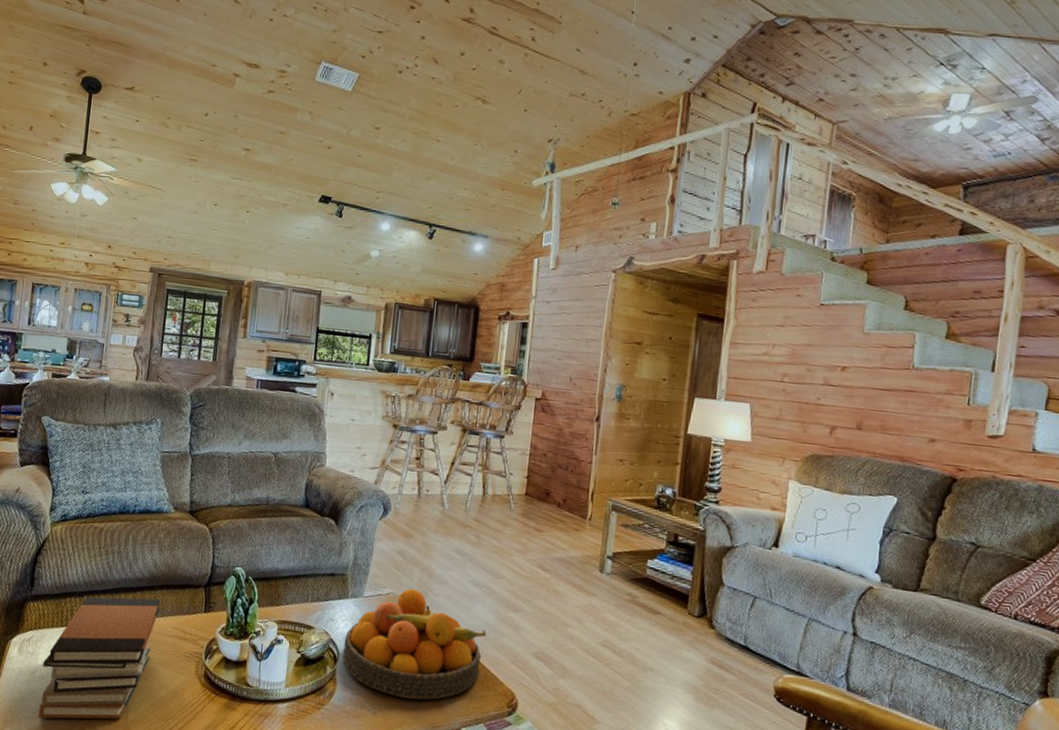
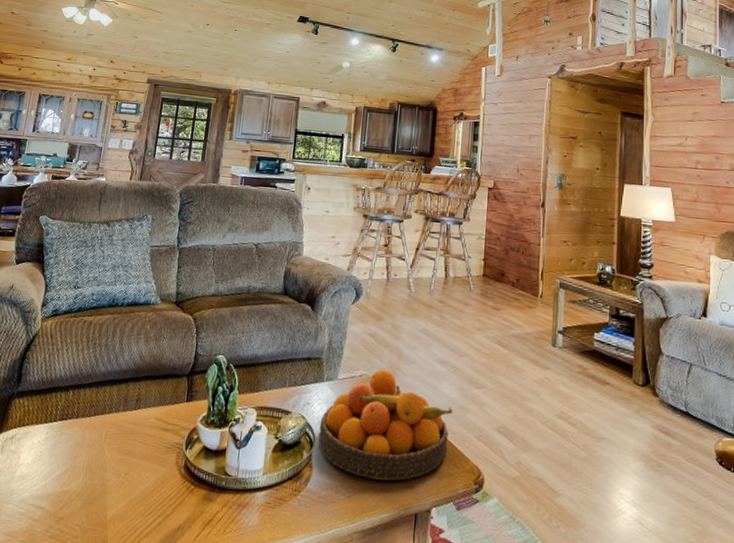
book stack: present [38,597,161,720] -> none [16,389,144,521]

